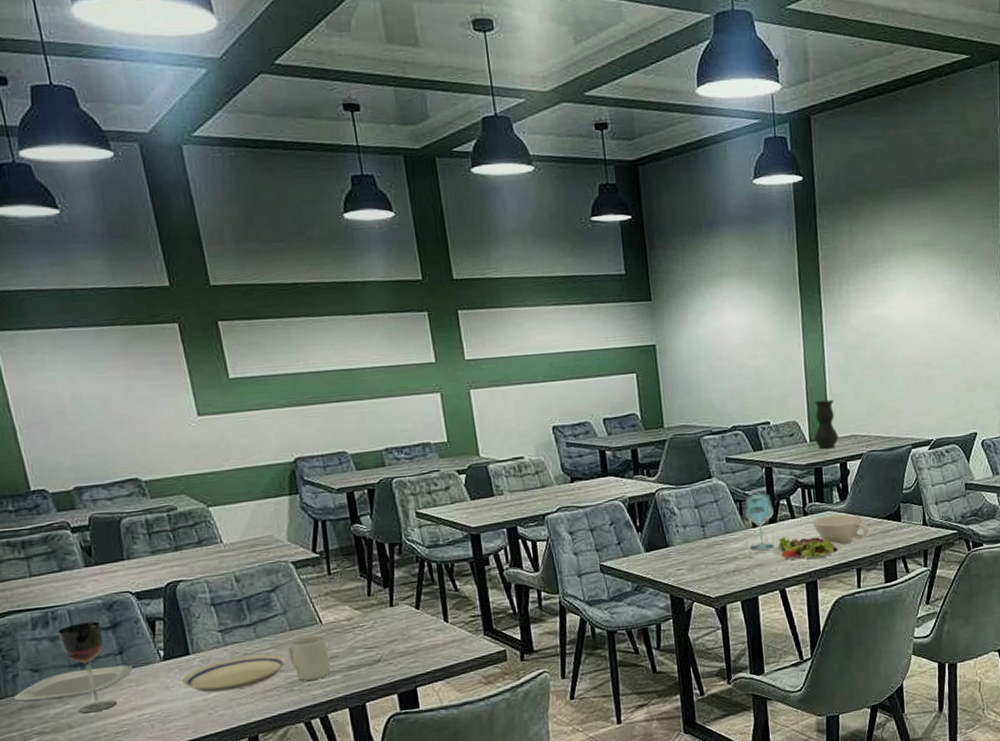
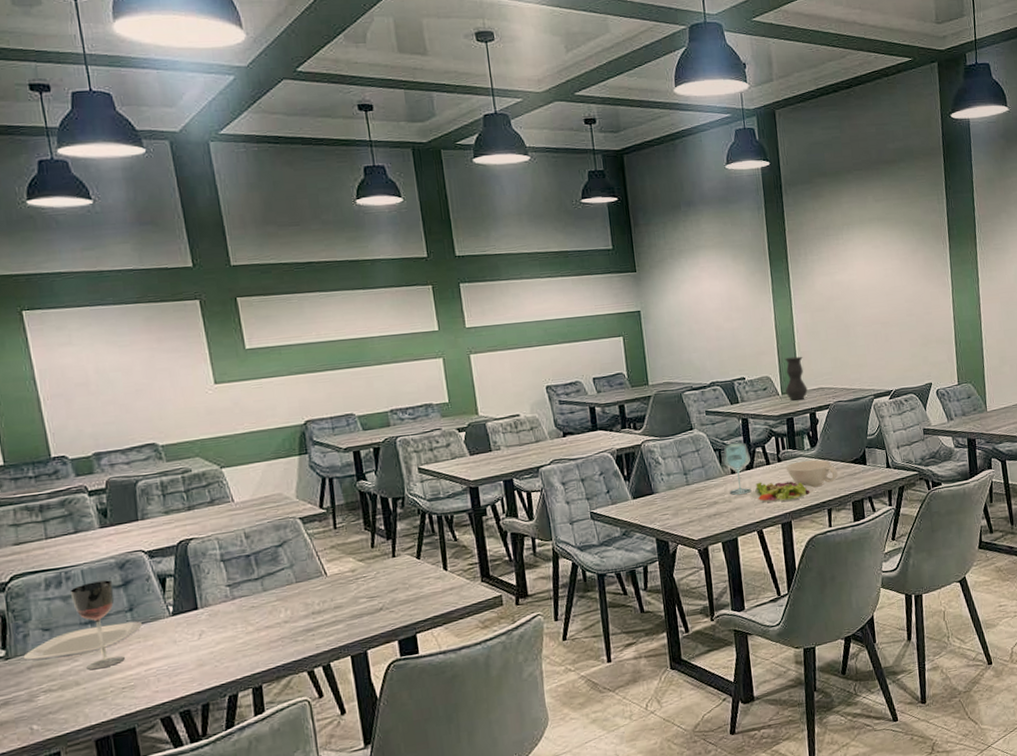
plate: present [183,654,287,693] -> none [190,606,292,646]
cup: present [288,634,331,681] -> none [293,586,334,631]

